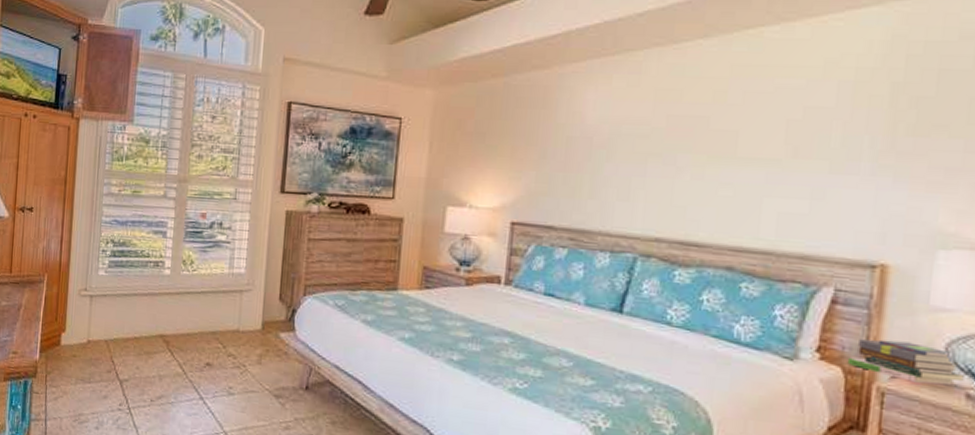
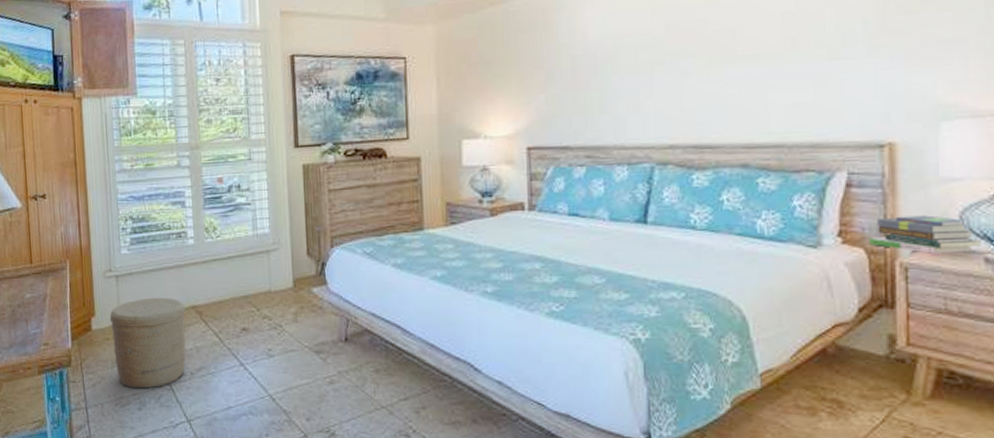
woven basket: none [79,321,154,410] -> present [109,297,187,389]

